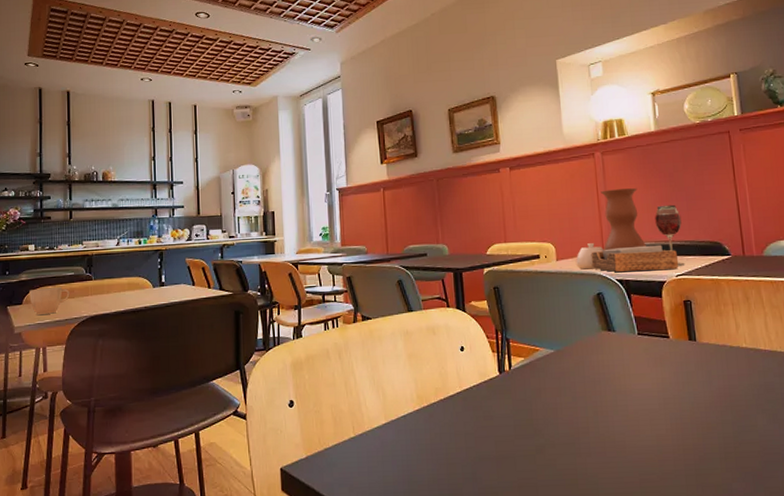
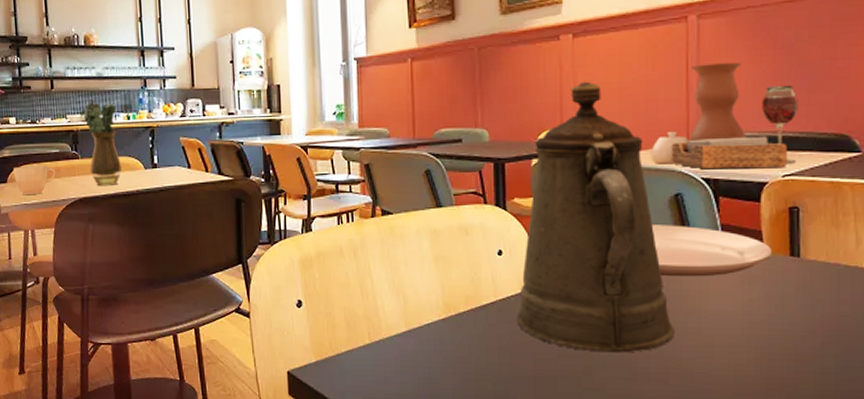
vase: none [95,226,132,305] -> present [80,99,123,187]
coffee pot: none [478,204,607,432] -> present [516,81,674,353]
plate: none [581,318,675,363] -> present [651,225,773,277]

